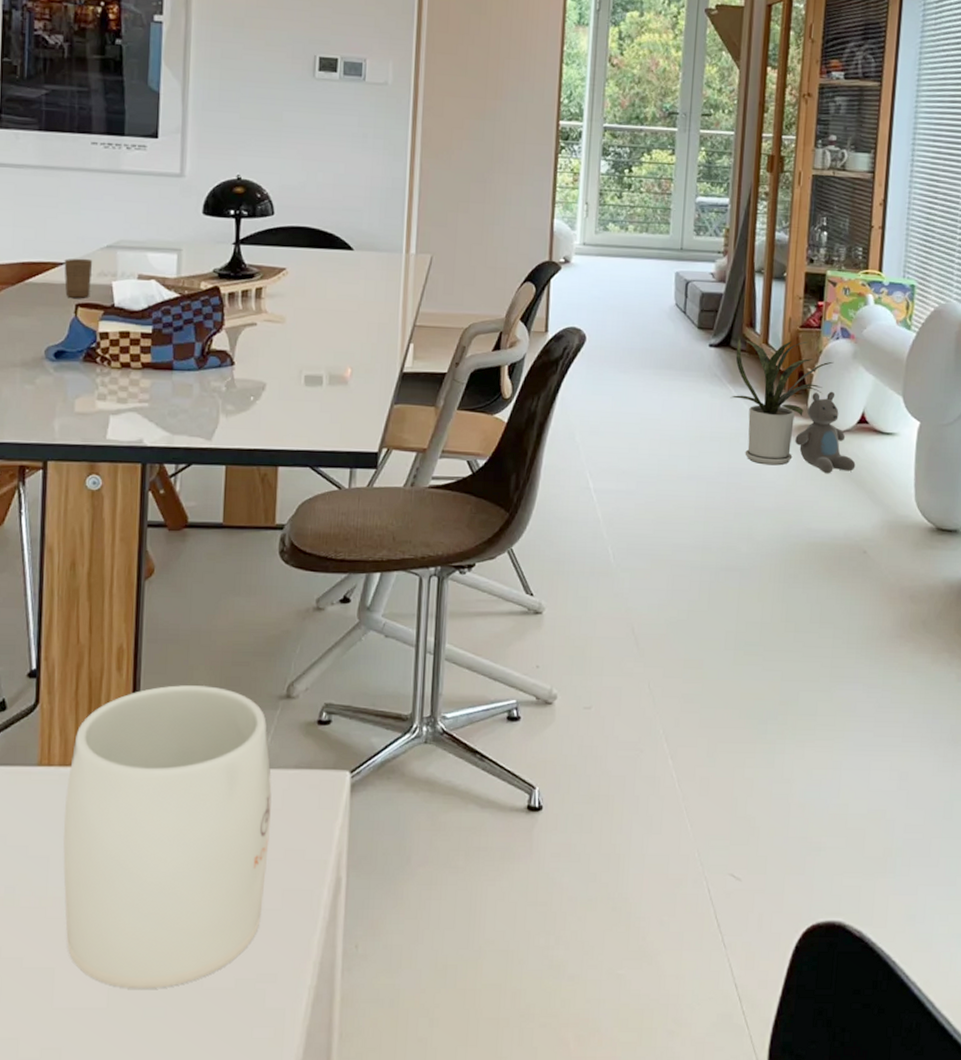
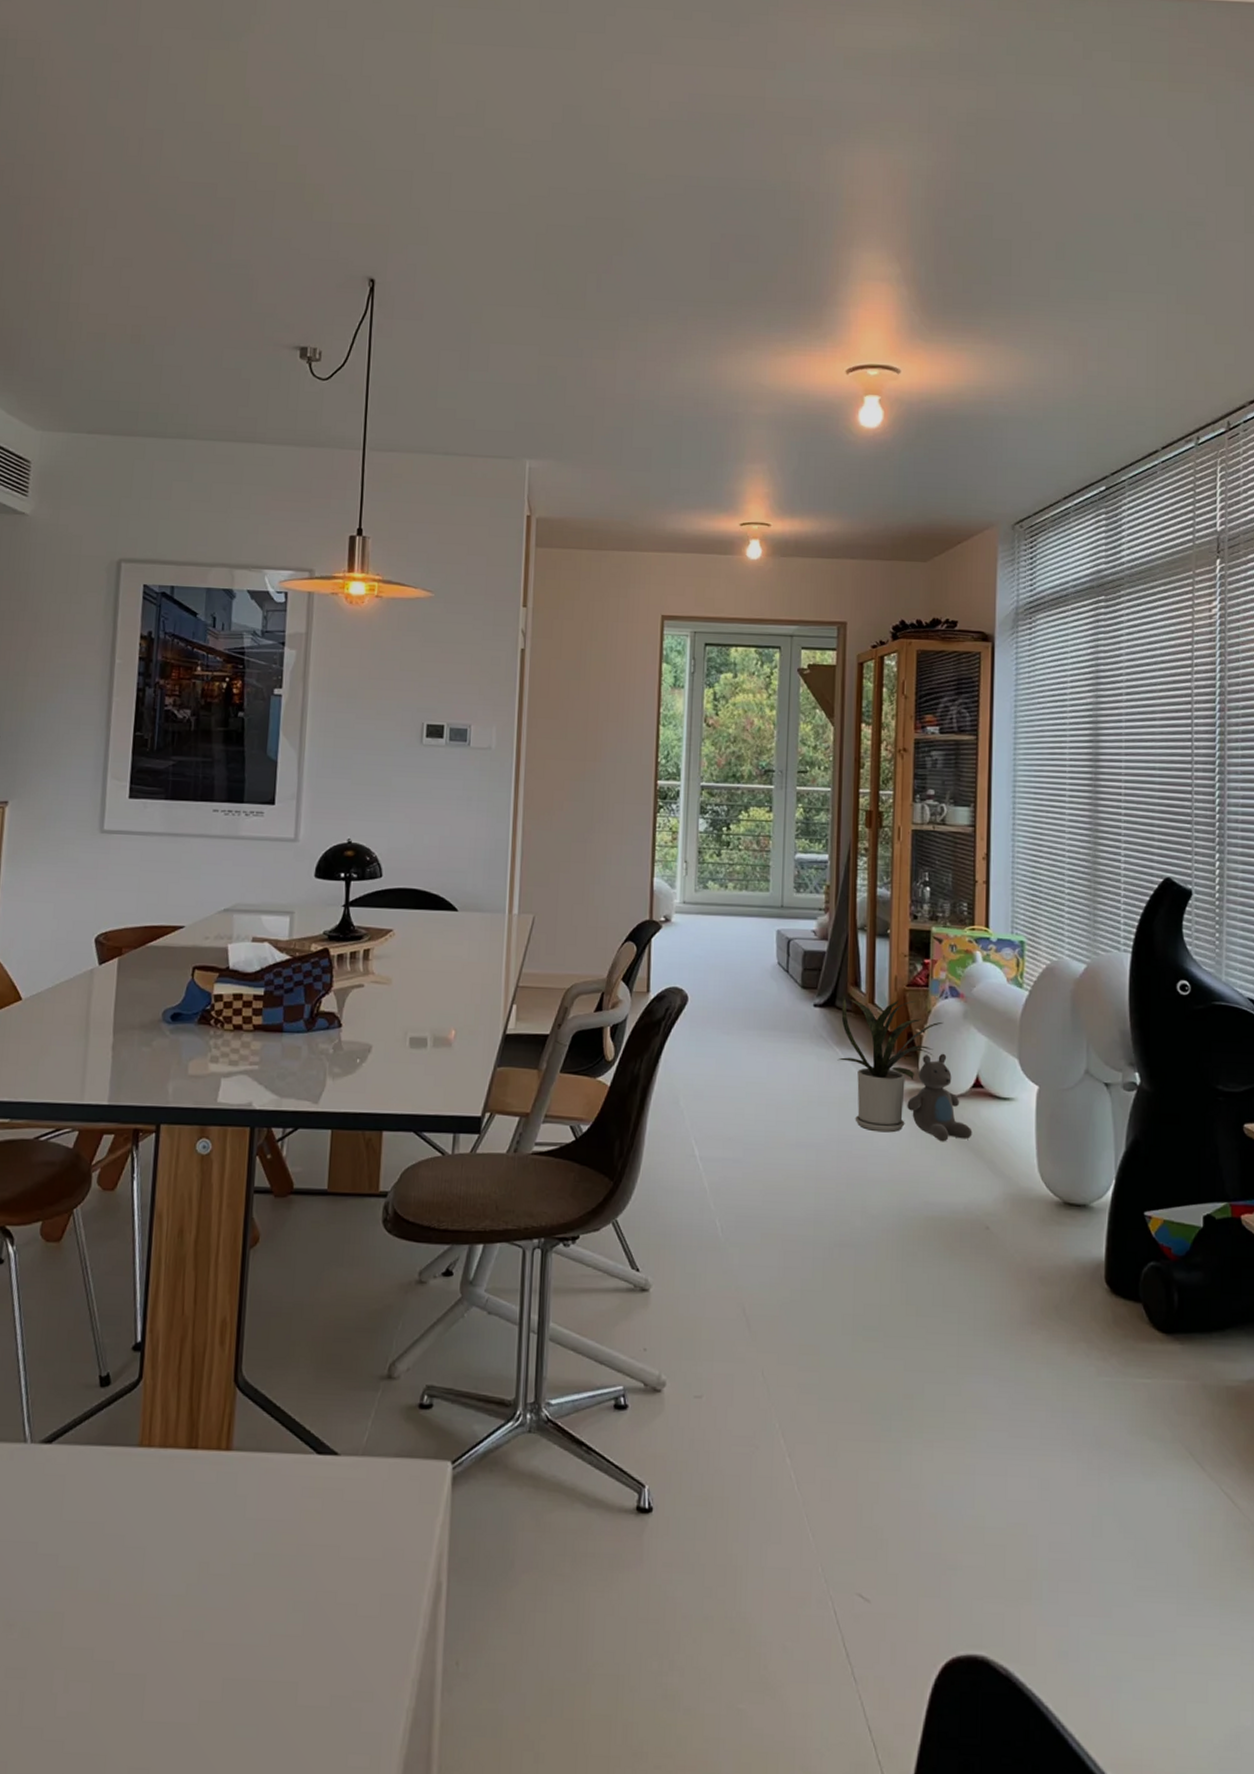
mug: present [63,685,272,989] -> none [159,1362,372,1704]
cup: present [64,258,92,298] -> none [183,921,210,961]

